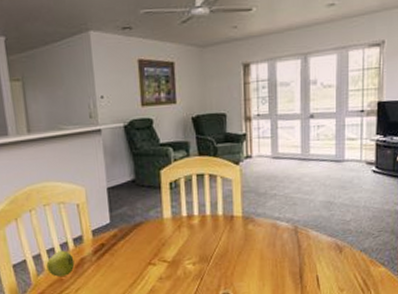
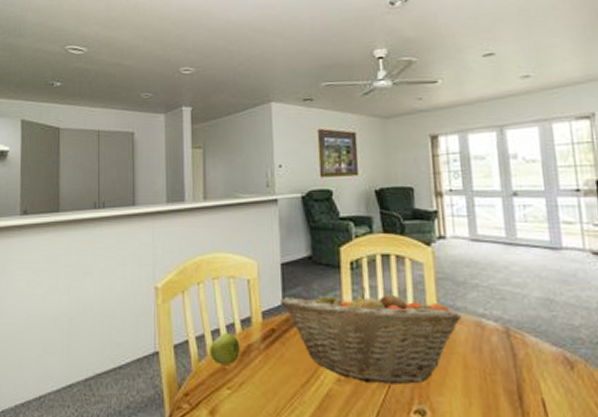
fruit basket: none [108,203,261,278] -> present [280,288,461,384]

